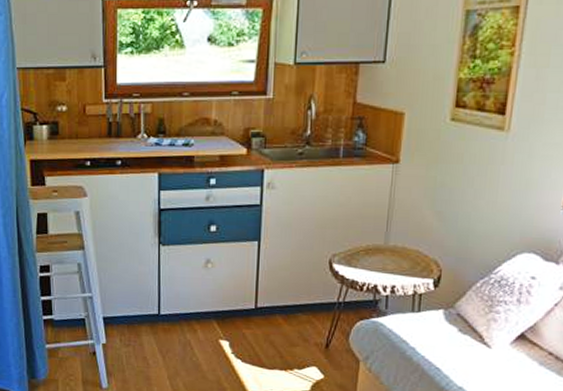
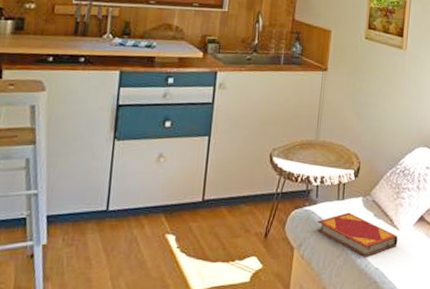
hardback book: none [387,325,489,375] -> present [317,212,398,257]

